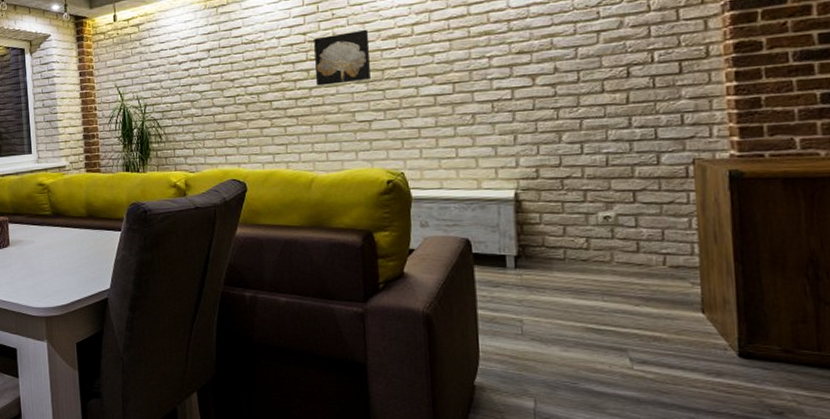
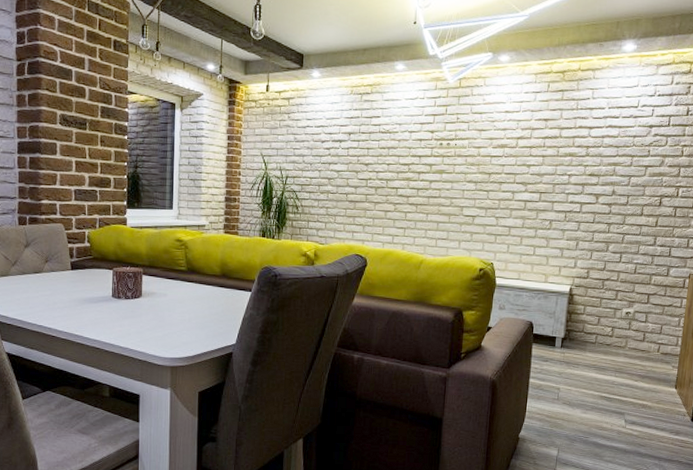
wall art: present [314,29,371,86] -> none [435,136,484,181]

